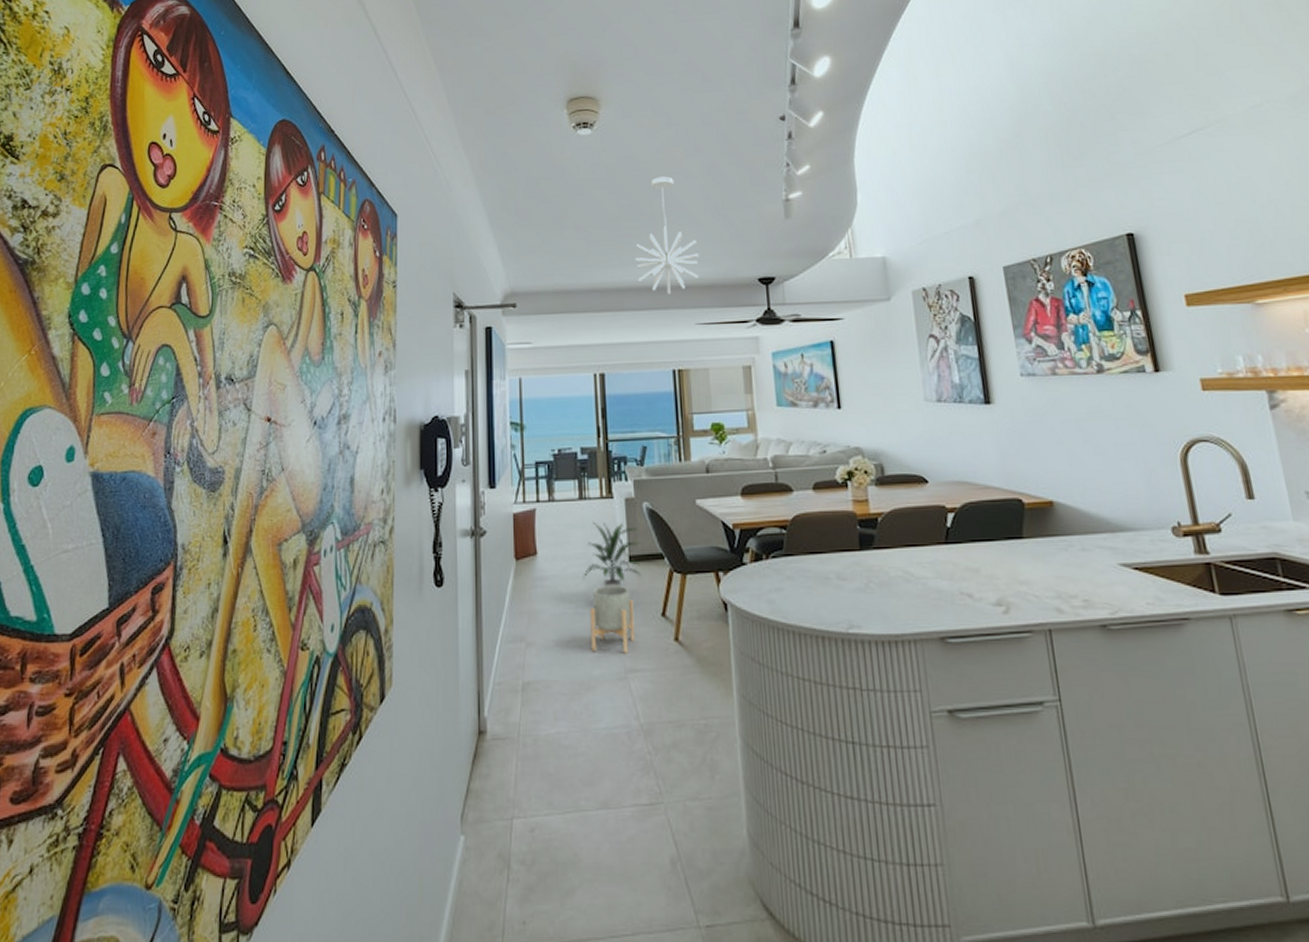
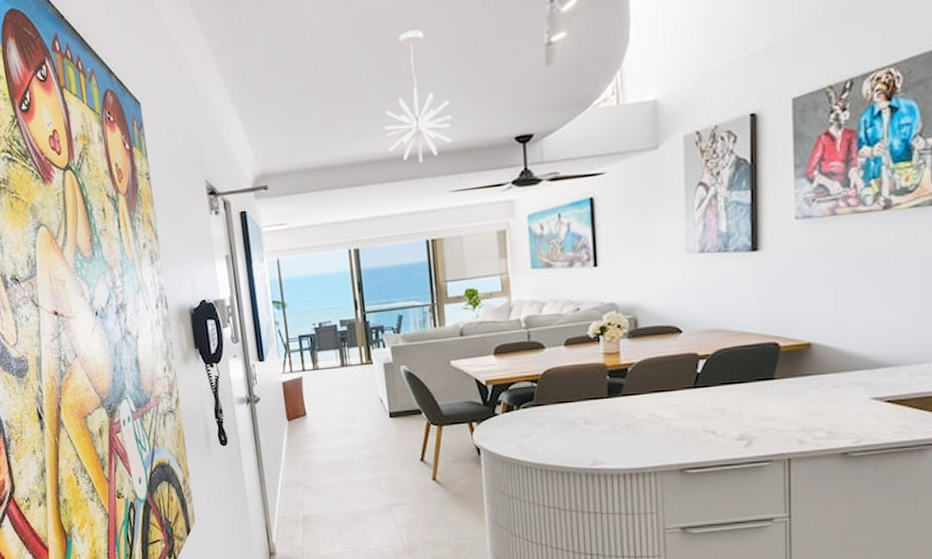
indoor plant: present [583,521,641,588] -> none [348,385,401,440]
planter: present [590,584,636,654] -> none [356,437,398,492]

